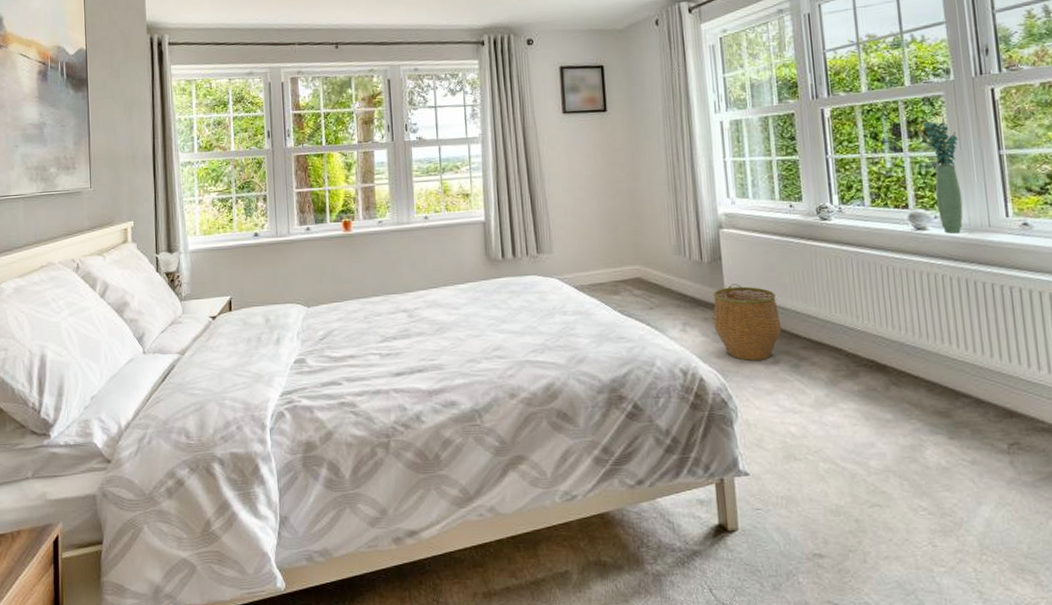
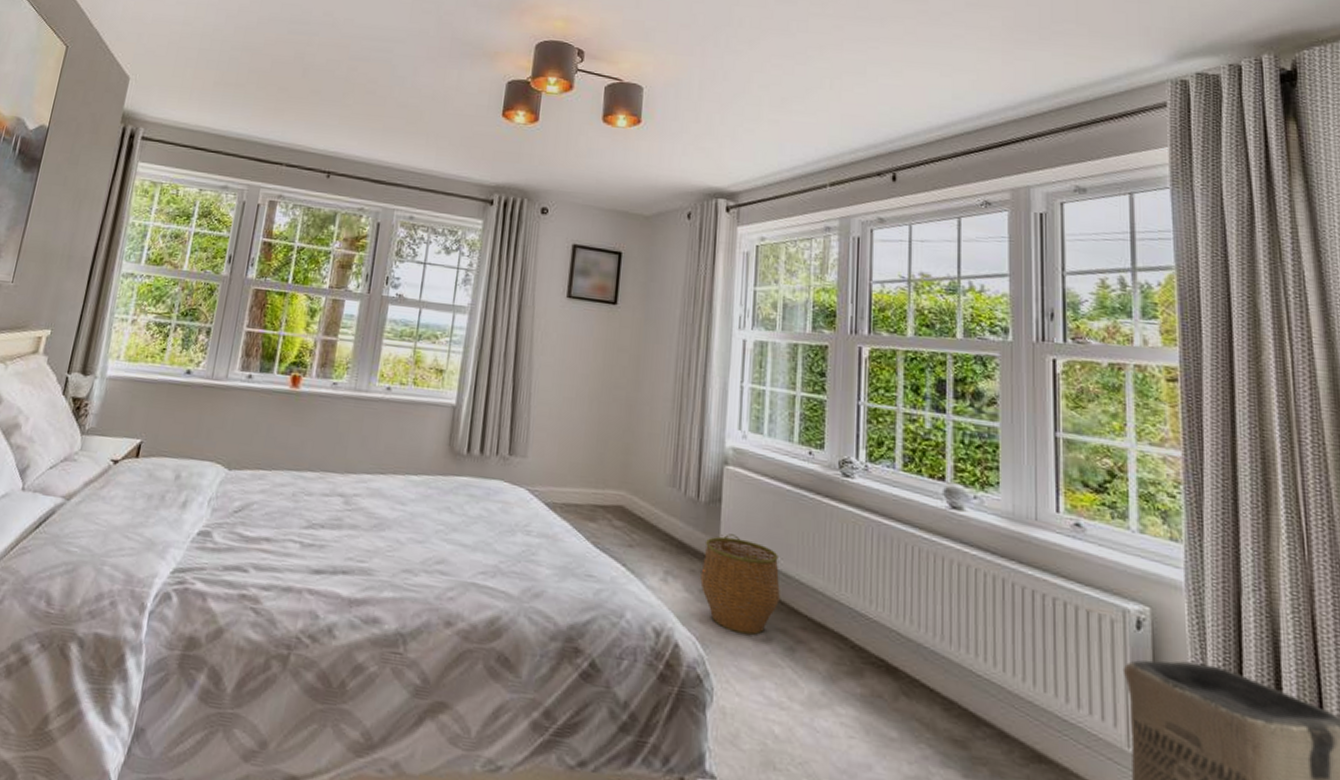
vase: present [922,118,963,235] -> none [971,378,1009,523]

